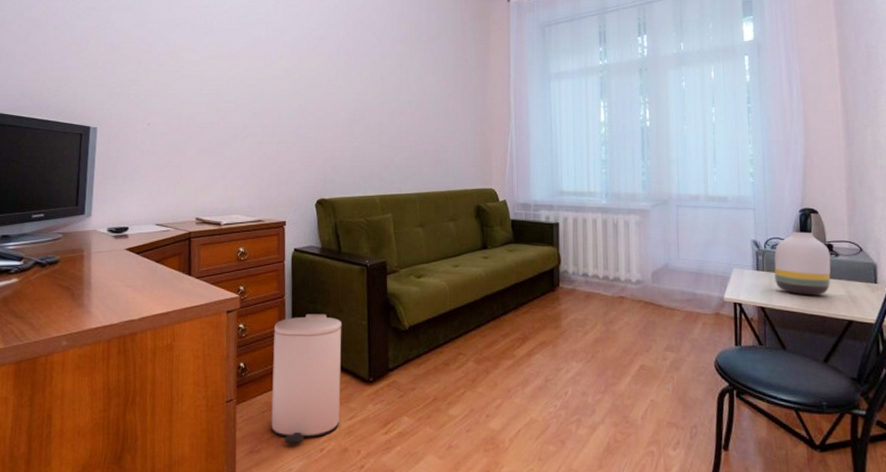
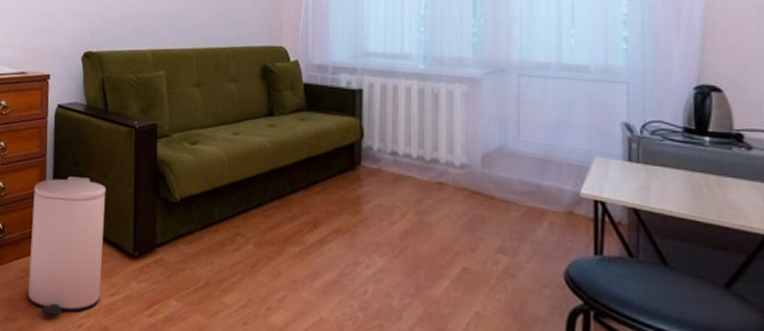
vase: present [774,231,831,296] -> none [654,114,740,200]

